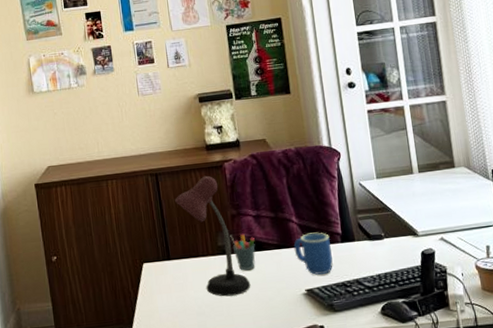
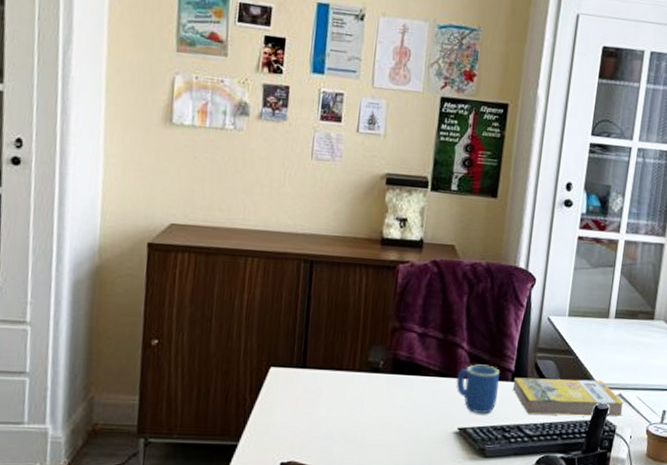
desk lamp: present [175,175,251,297] -> none [328,274,397,423]
pen holder: present [230,233,256,271] -> none [385,351,414,396]
book: none [342,228,449,268] -> present [512,377,624,417]

